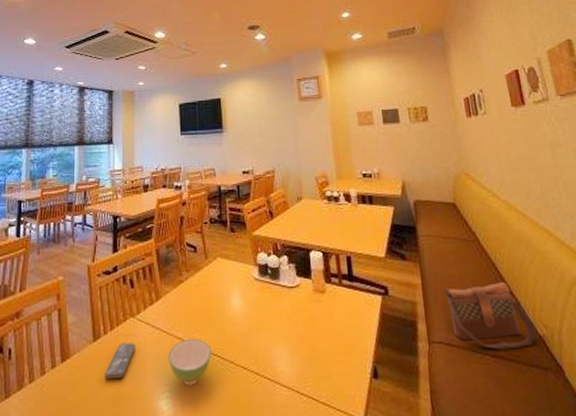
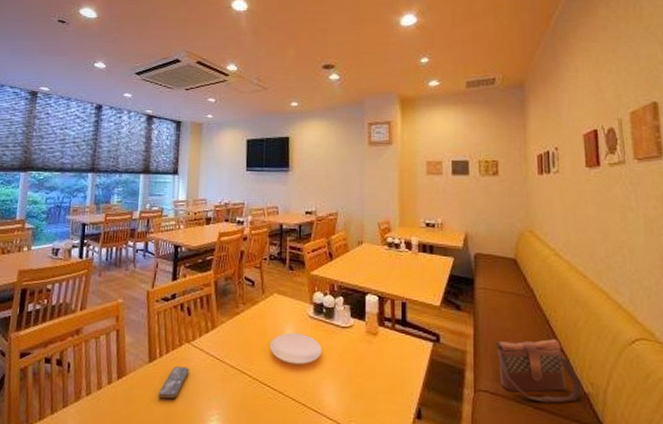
bowl: present [168,338,212,385] -> none [220,367,262,411]
plate: none [217,297,271,331] -> present [270,332,322,365]

